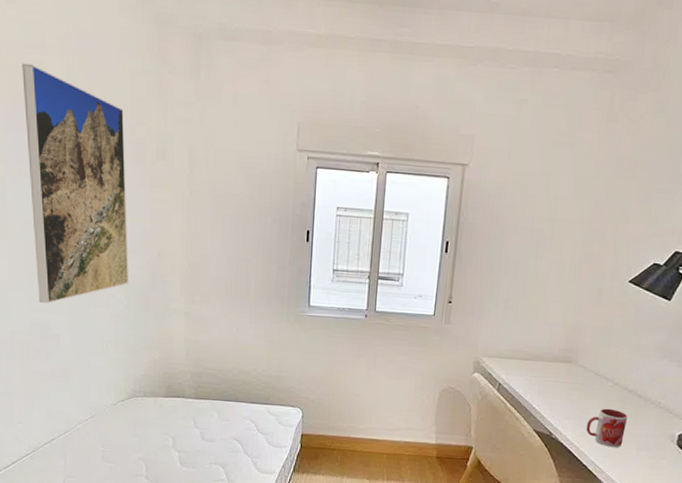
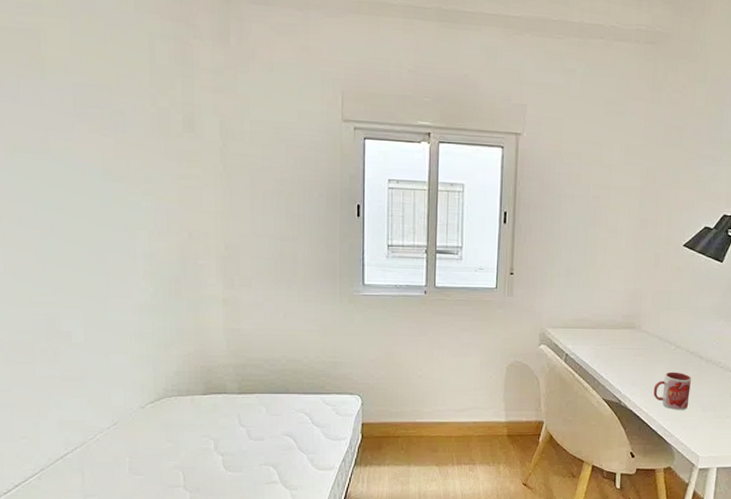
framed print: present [22,63,128,304] -> none [14,24,154,297]

